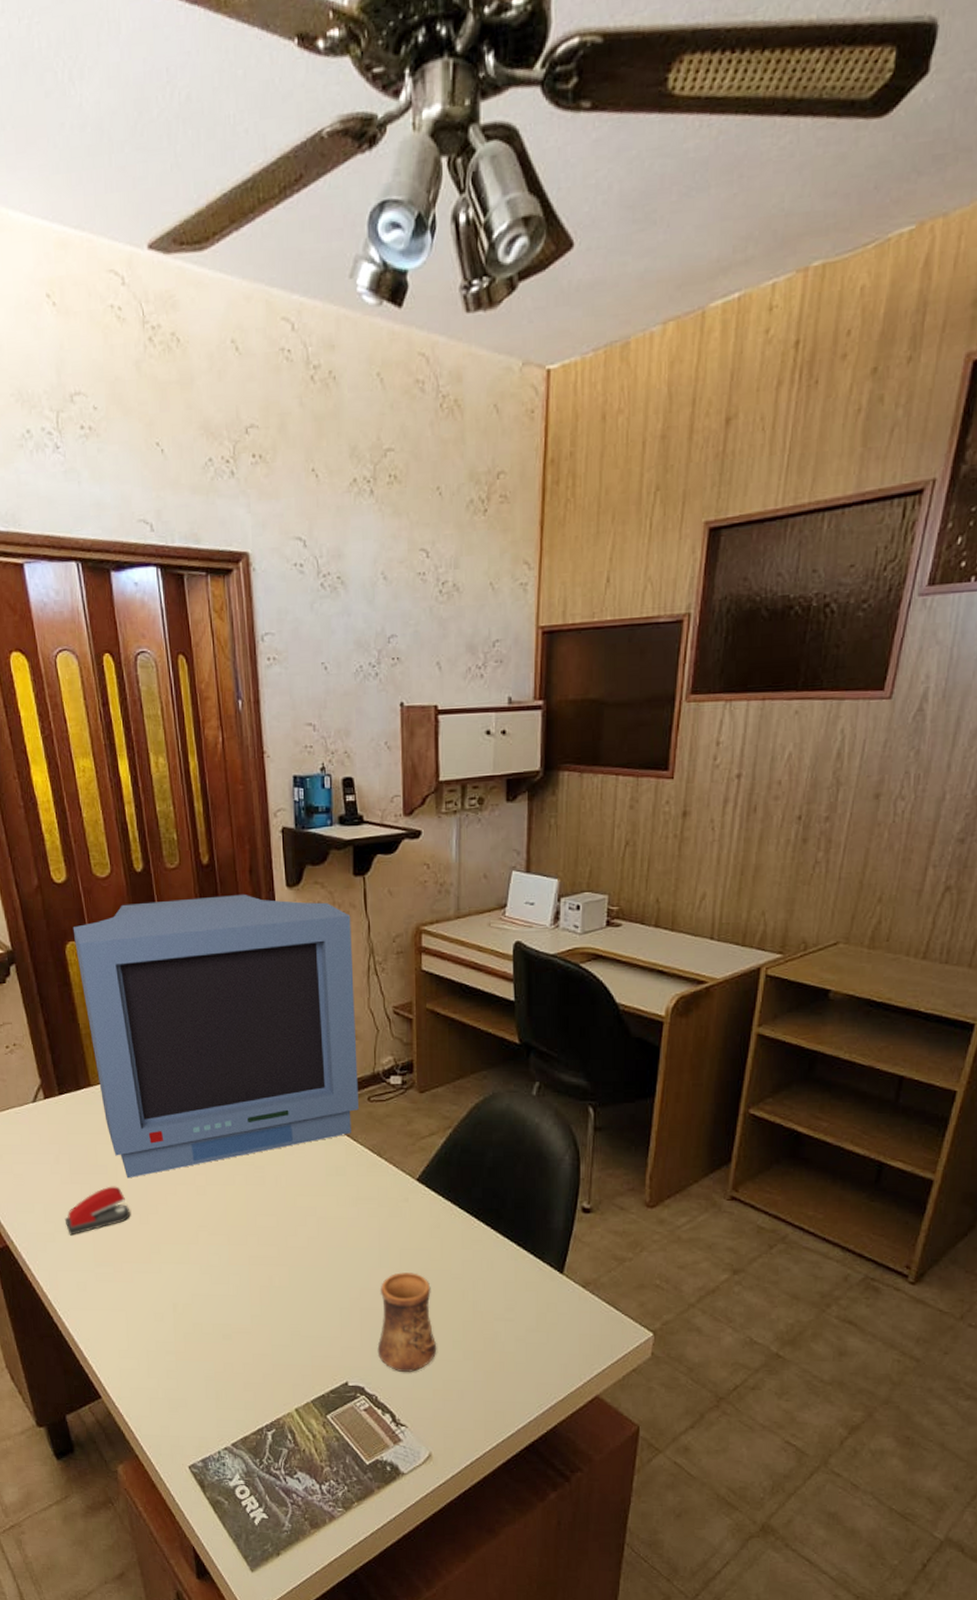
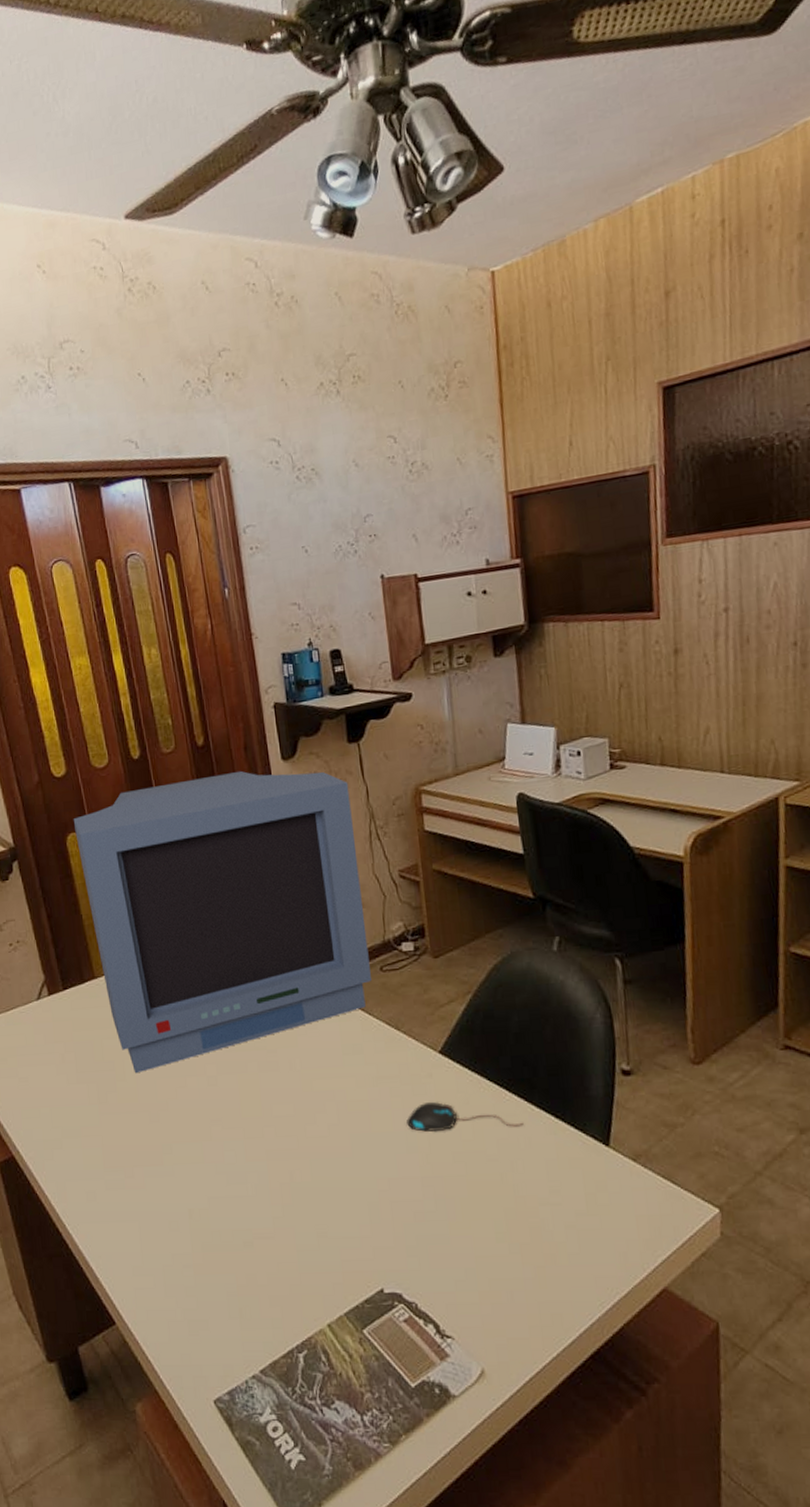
stapler: present [64,1186,131,1236] -> none [72,1083,140,1141]
cup: present [377,1272,437,1372] -> none [410,1157,479,1273]
mouse: none [381,1223,488,1251] -> present [406,1101,524,1133]

